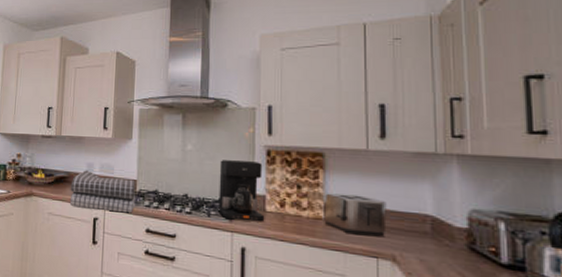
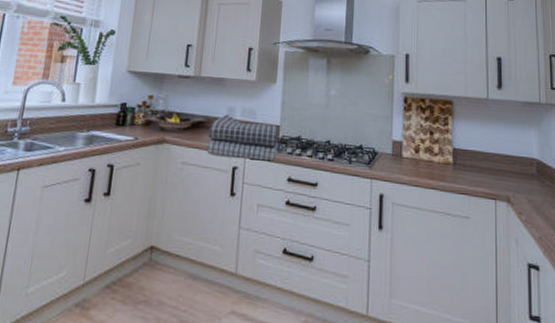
coffee maker: present [217,160,265,222] -> none [358,106,402,168]
toaster: present [324,193,387,237] -> none [452,139,503,180]

